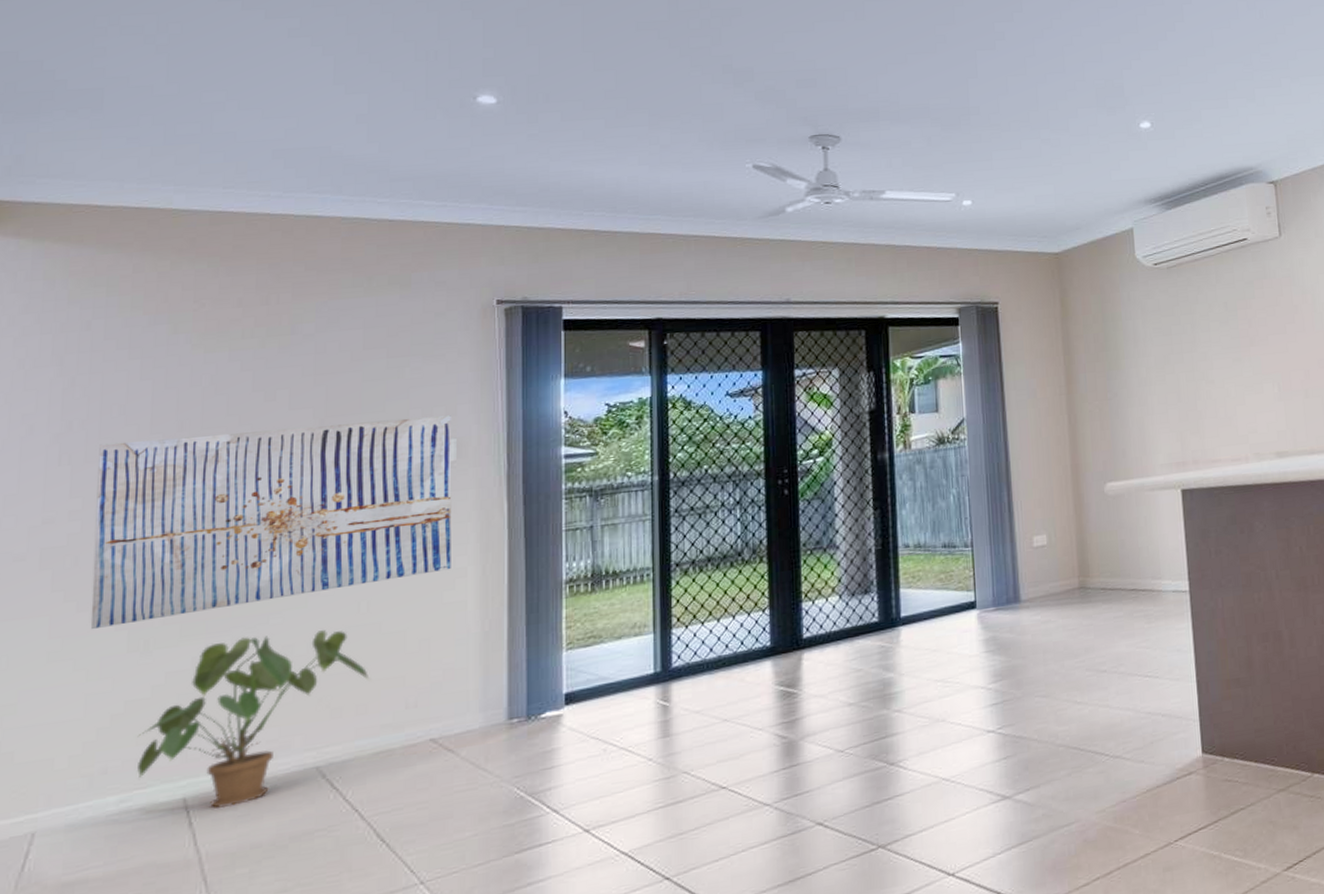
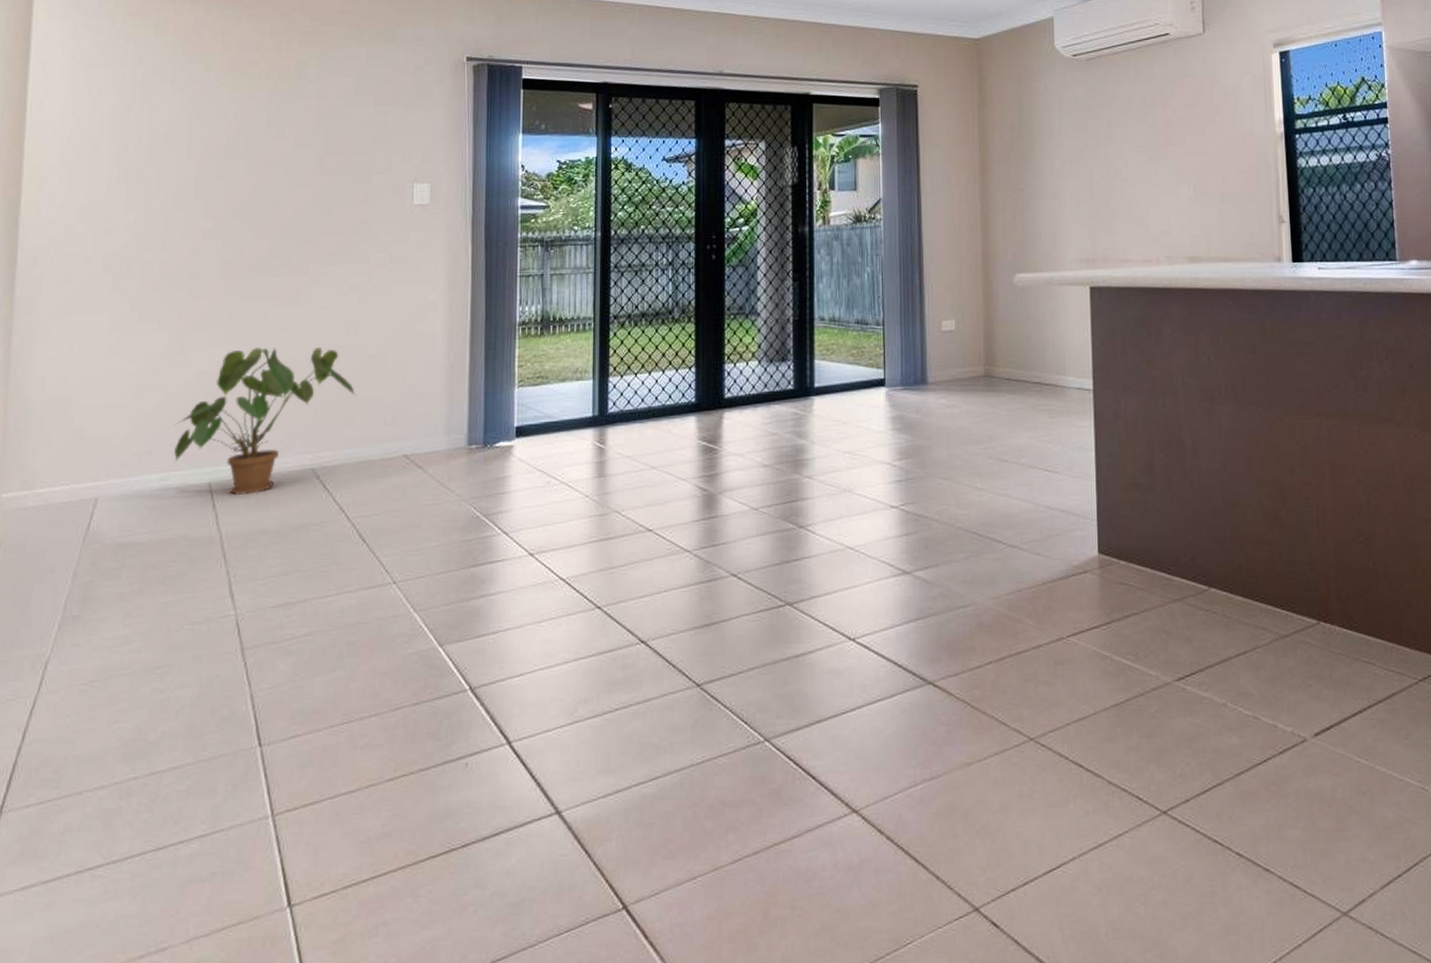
wall art: present [90,415,452,630] -> none [140,161,427,329]

